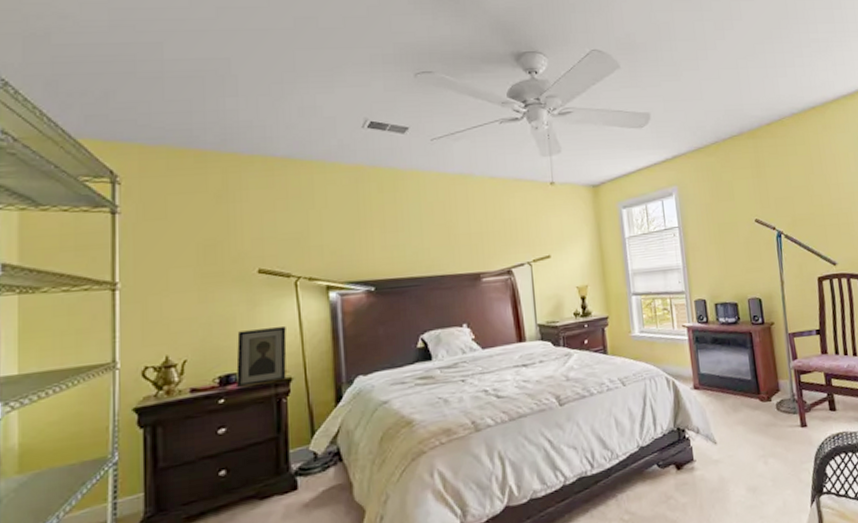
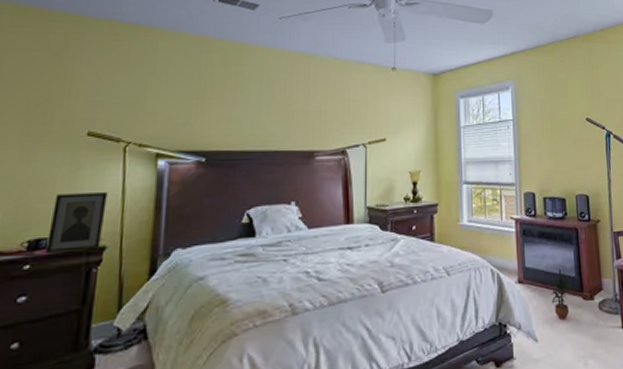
potted plant: none [727,373,749,422] -> present [550,269,572,320]

